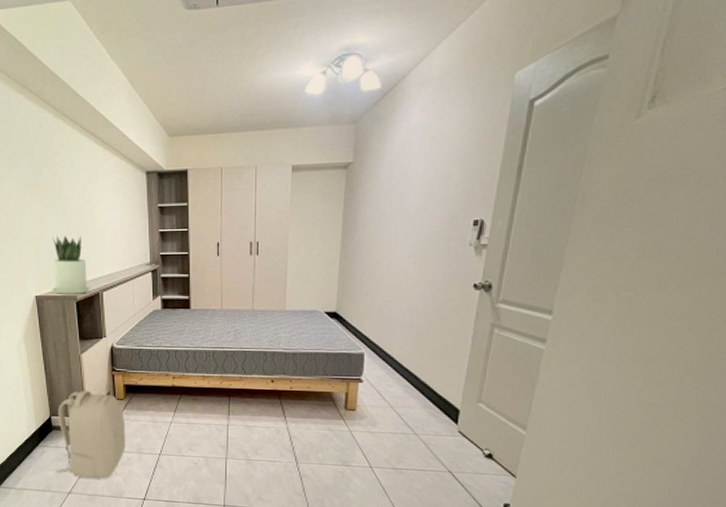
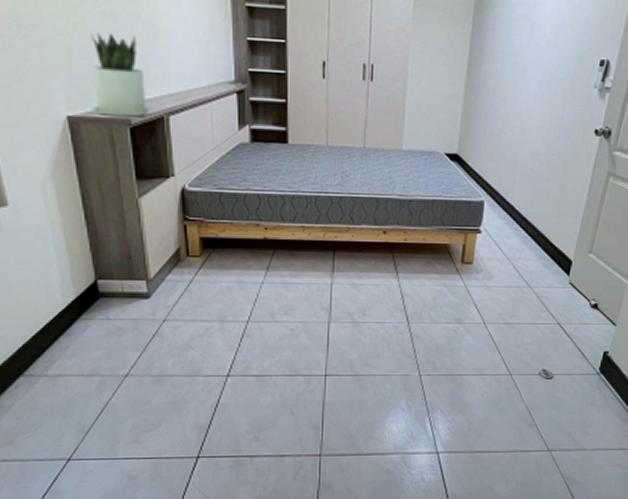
backpack: present [56,390,126,479] -> none [107,245,203,356]

